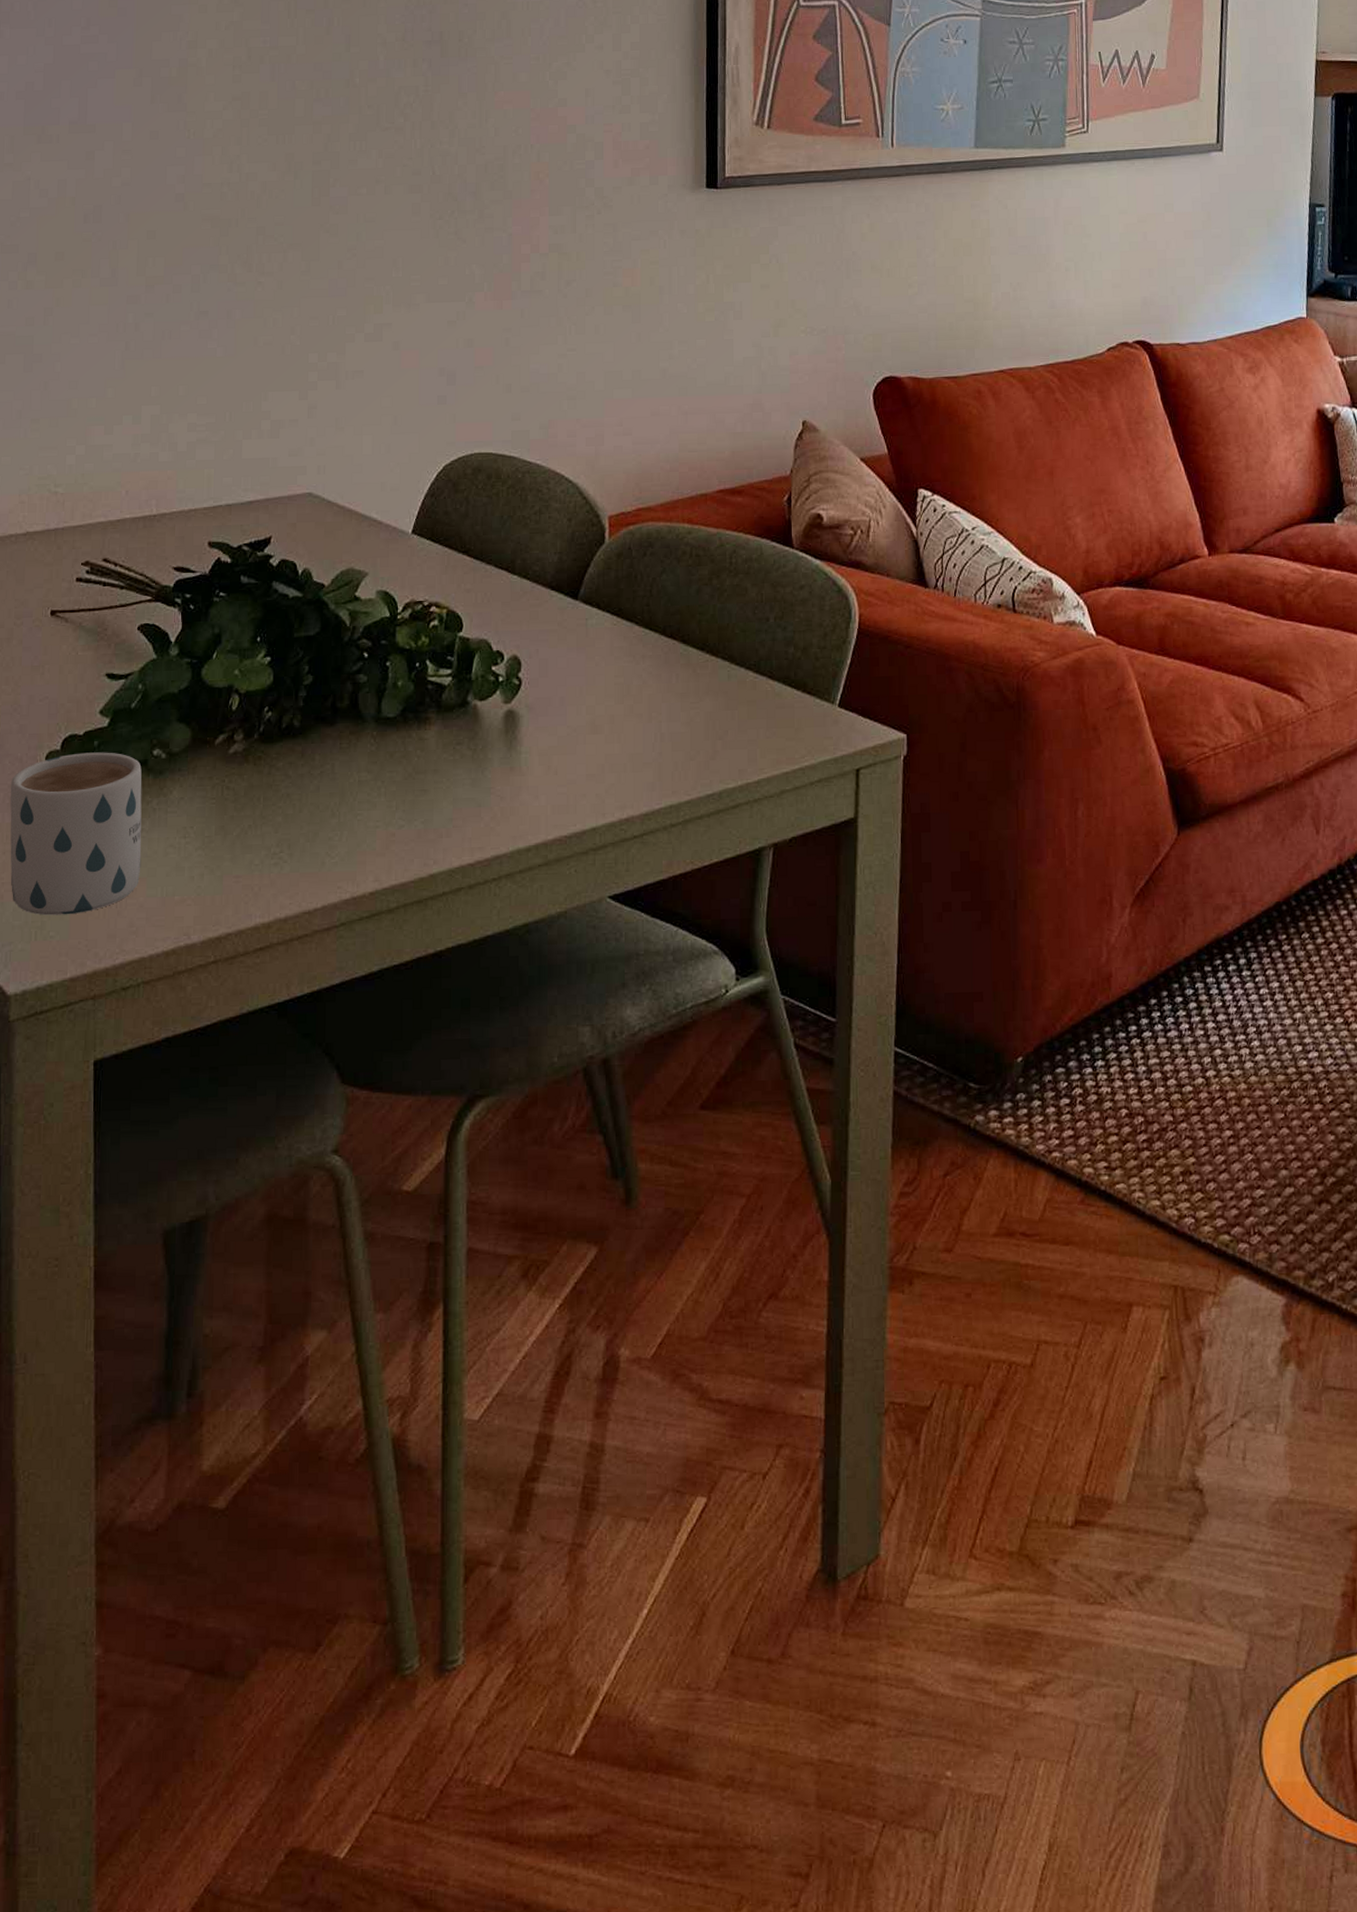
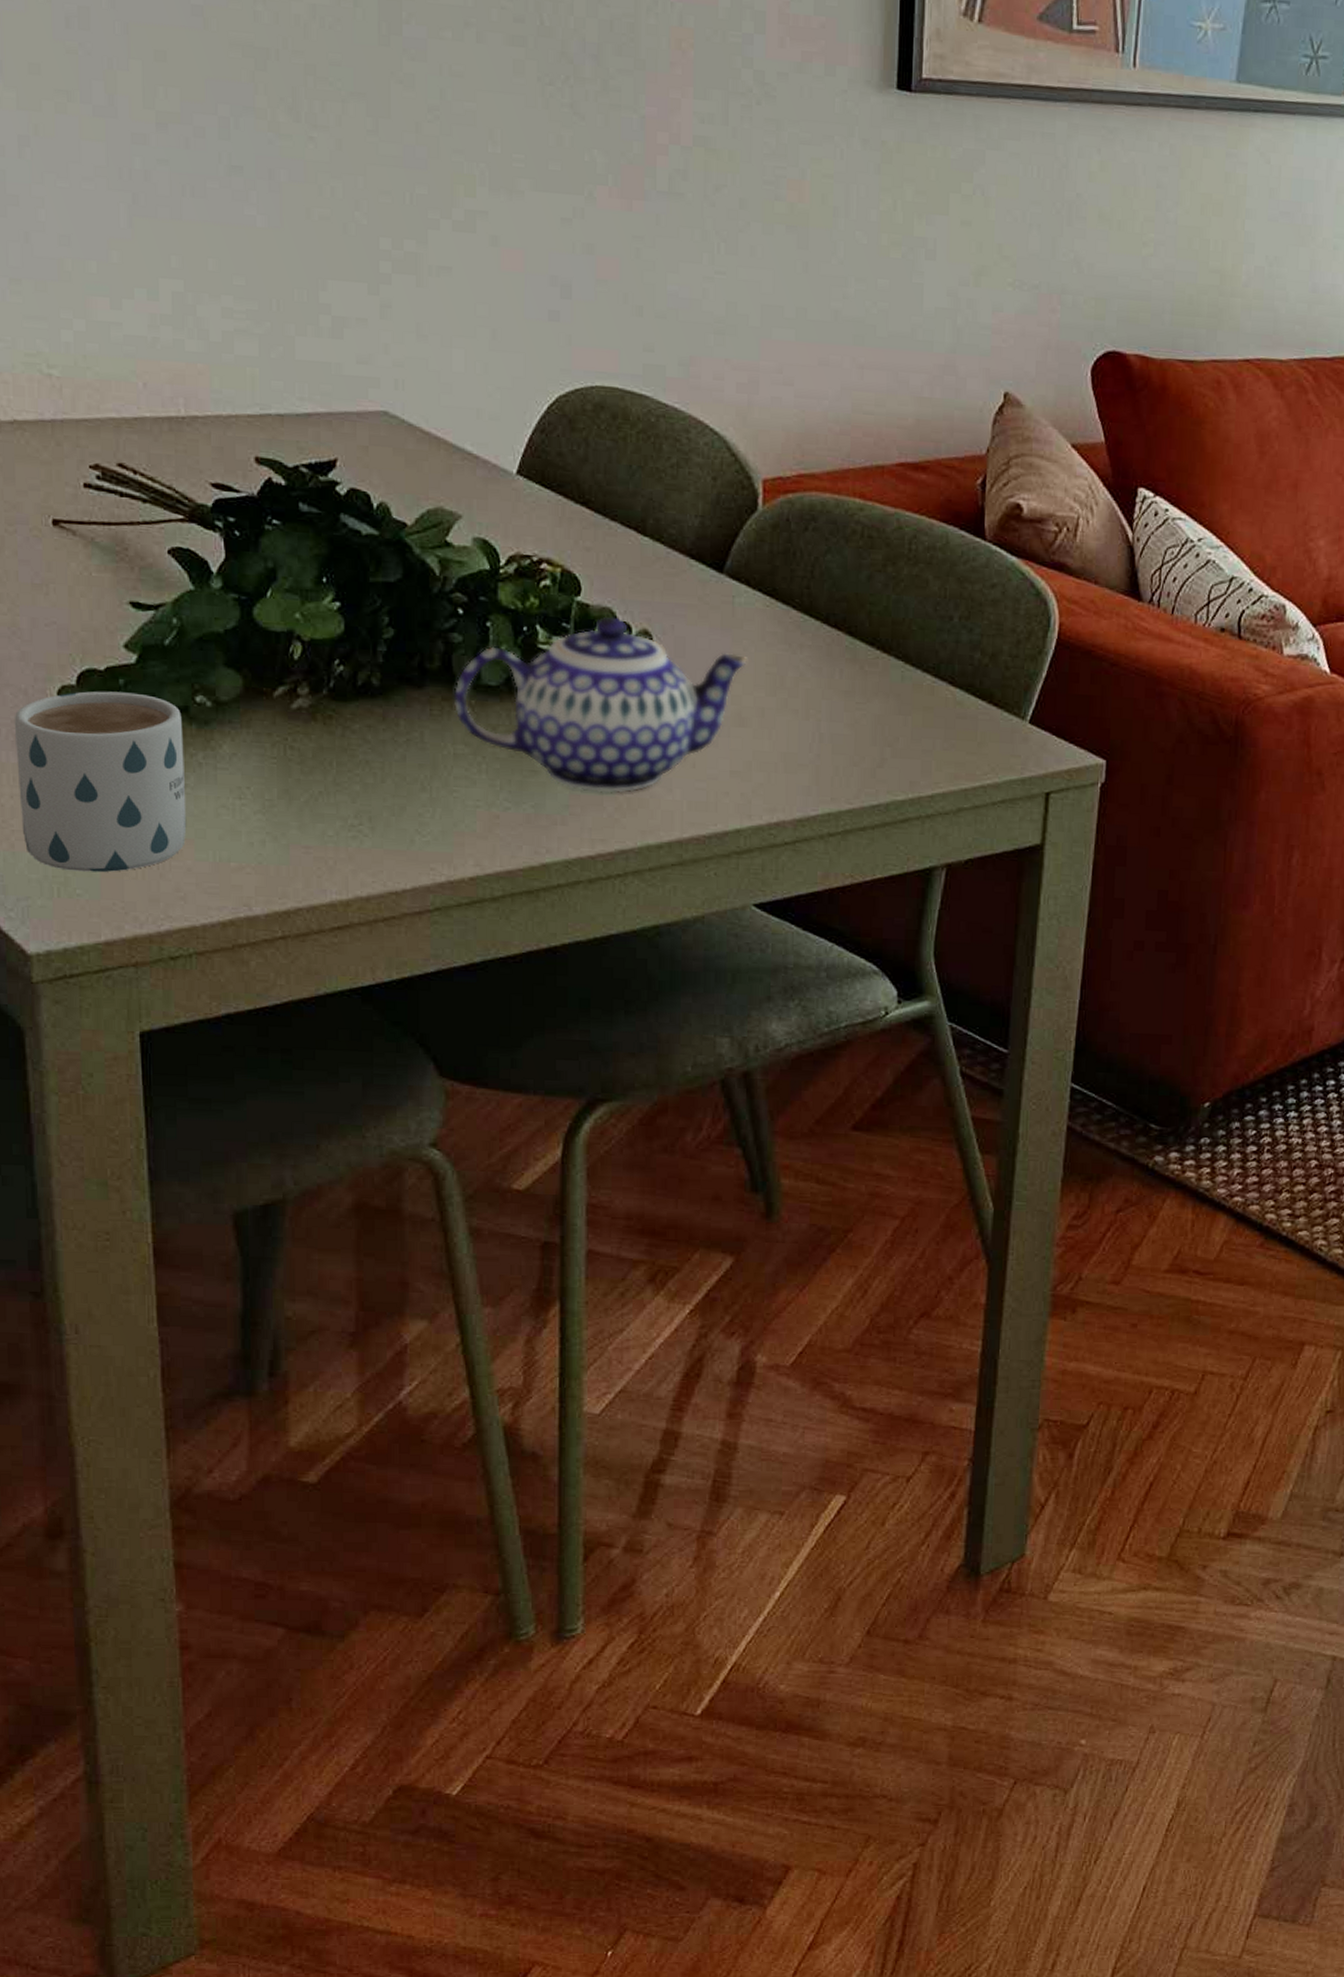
teapot: none [360,647,600,804] -> present [454,616,748,793]

